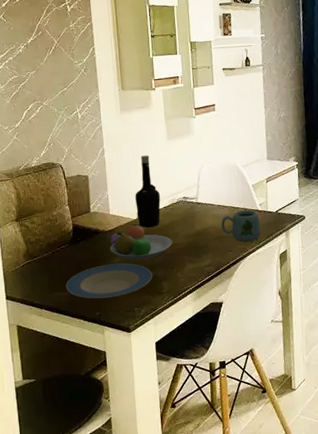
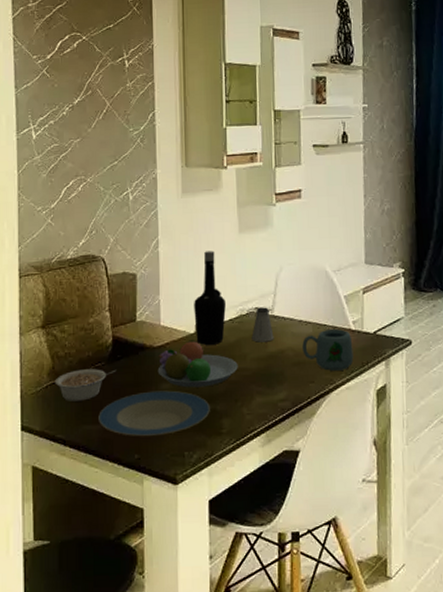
legume: none [29,249,78,276] -> present [55,369,116,402]
saltshaker: none [181,196,199,224] -> present [251,307,274,343]

